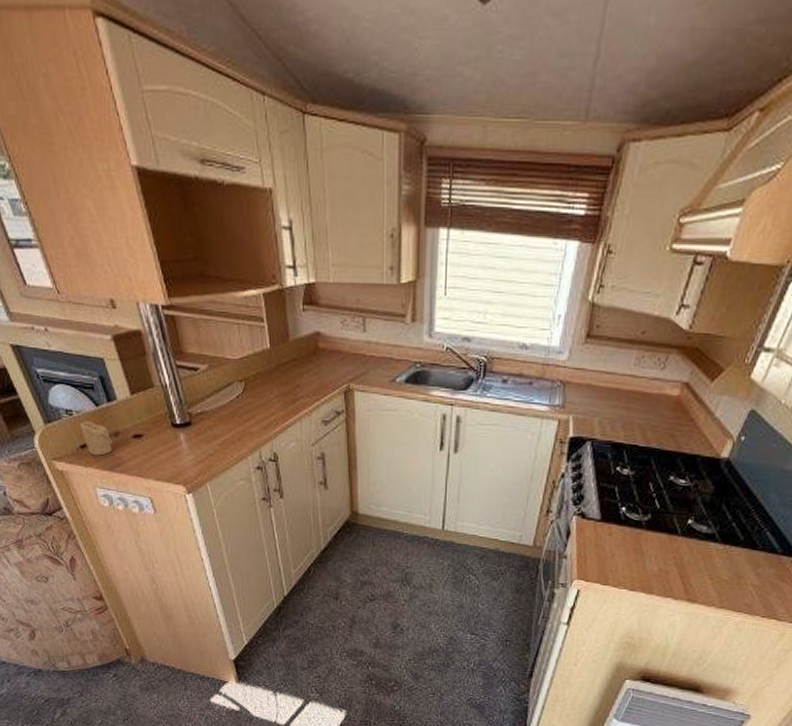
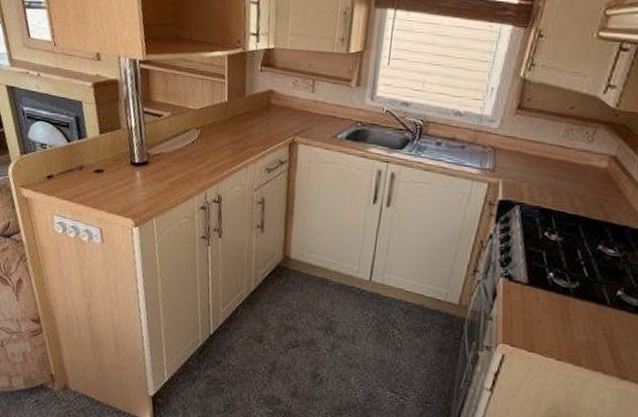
candle: present [79,421,113,456] -> none [50,154,76,187]

